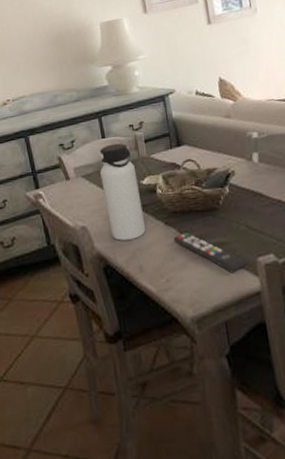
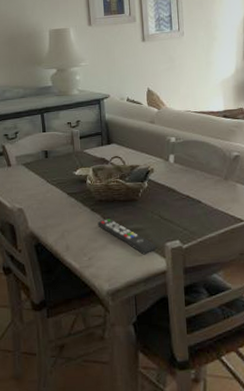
water bottle: present [99,143,146,241] -> none [39,137,75,222]

